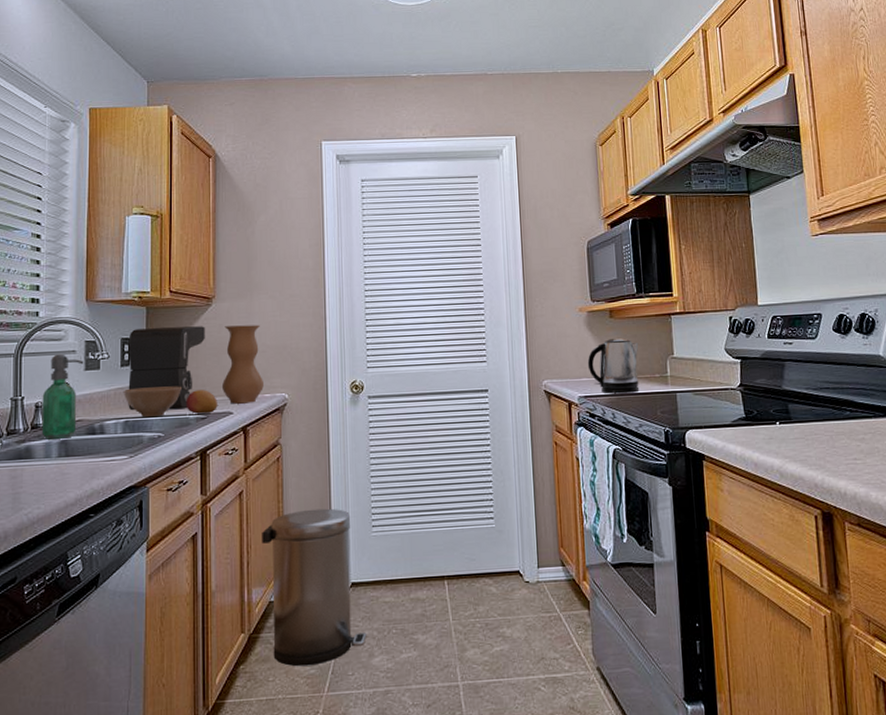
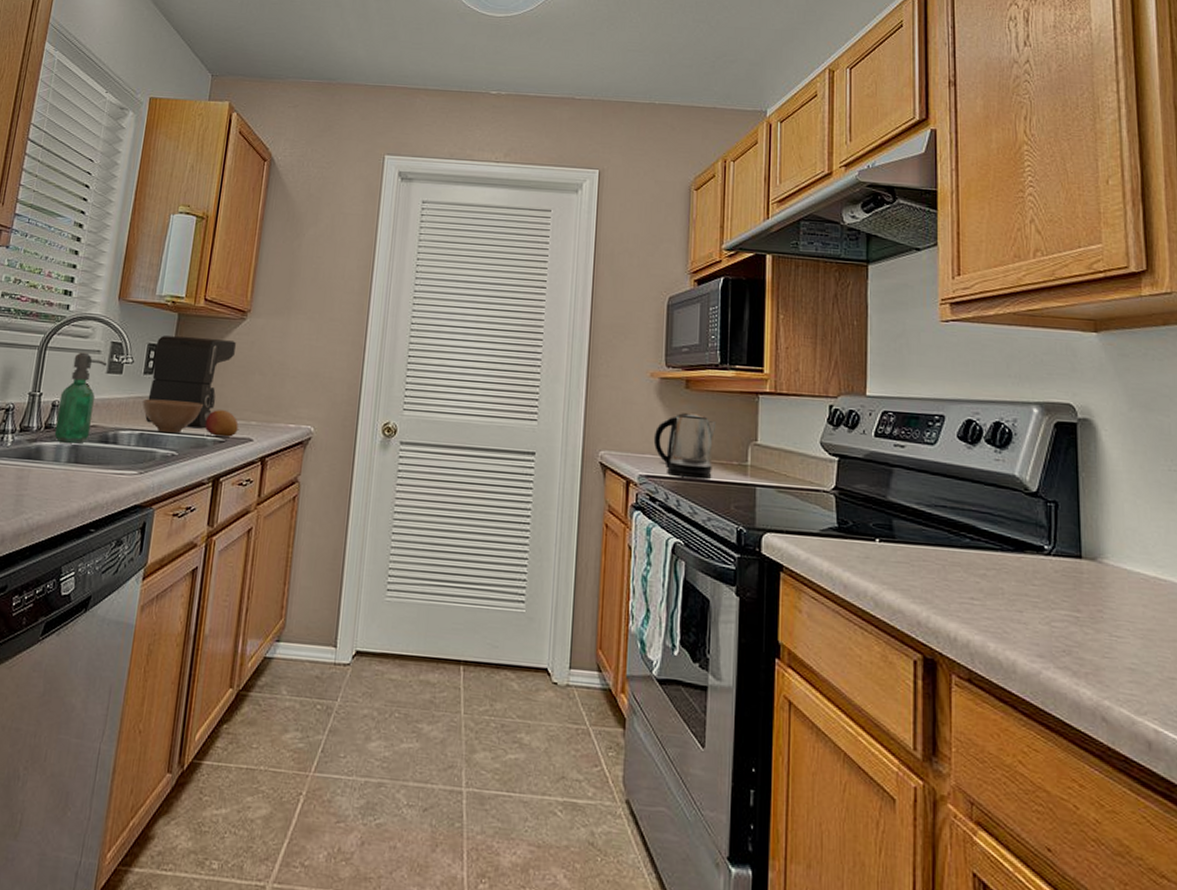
vase: present [221,324,263,404] -> none [244,344,294,432]
pedal bin: present [262,508,367,667] -> none [260,559,366,739]

